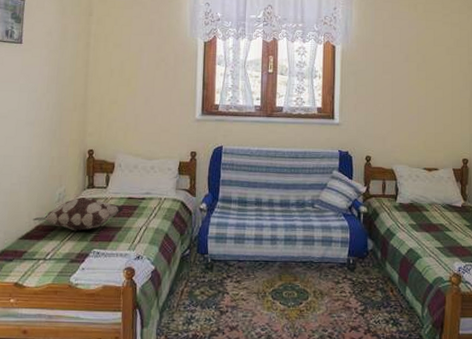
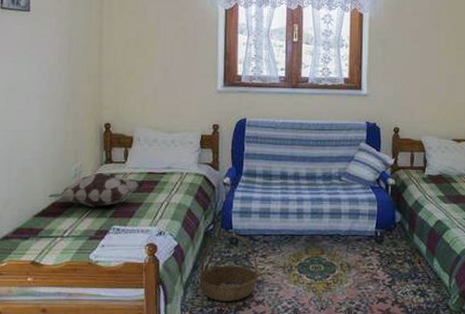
basket: none [175,258,233,327] -> present [199,233,258,301]

